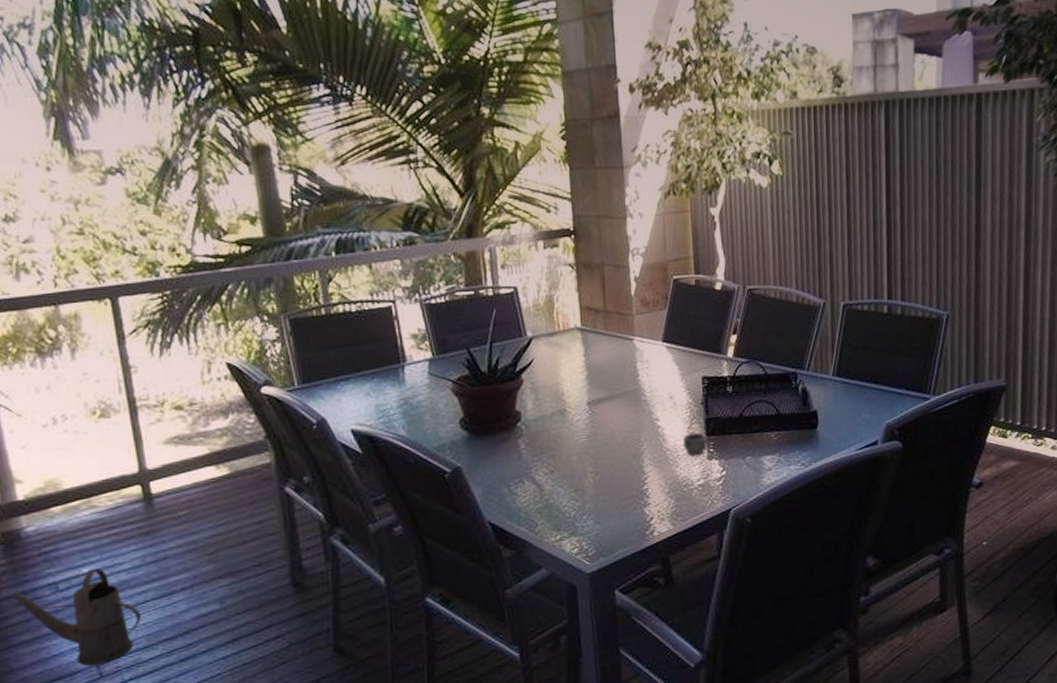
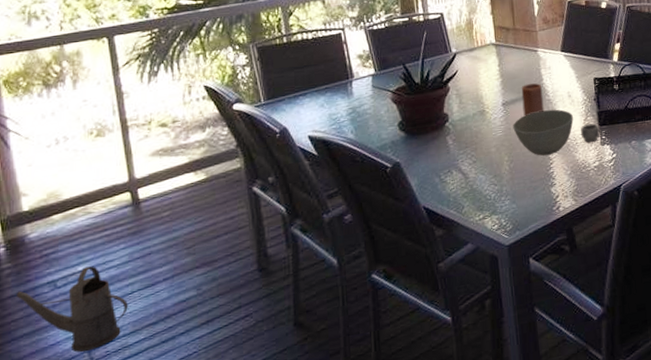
bowl: none [600,412,675,469] -> present [513,109,574,156]
candle: none [611,379,639,420] -> present [521,83,544,117]

